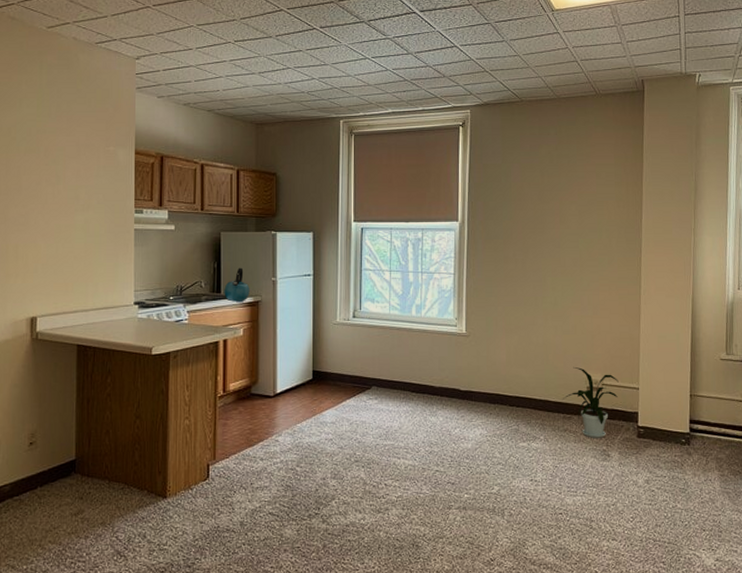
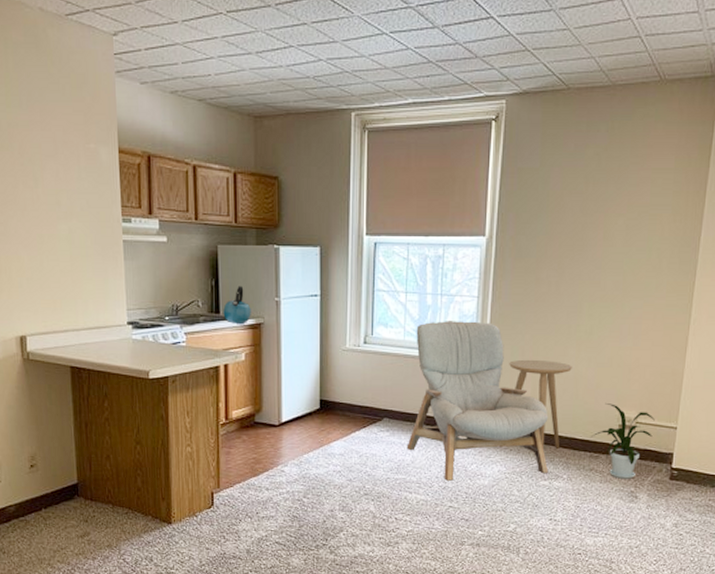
armchair: none [394,295,527,445] -> present [406,321,549,481]
side table: none [480,328,541,412] -> present [500,359,572,450]

